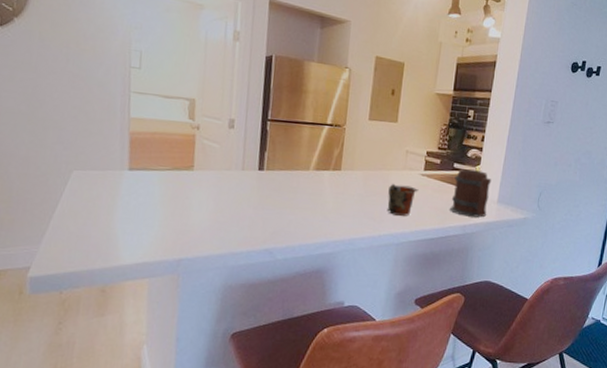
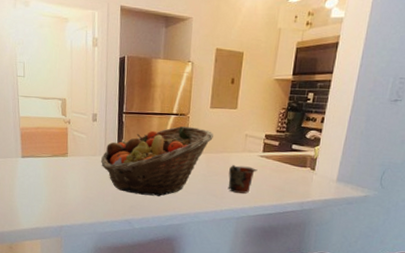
fruit basket: none [237,139,372,220] -> present [101,126,213,196]
mug: present [450,169,492,218] -> none [288,150,331,195]

